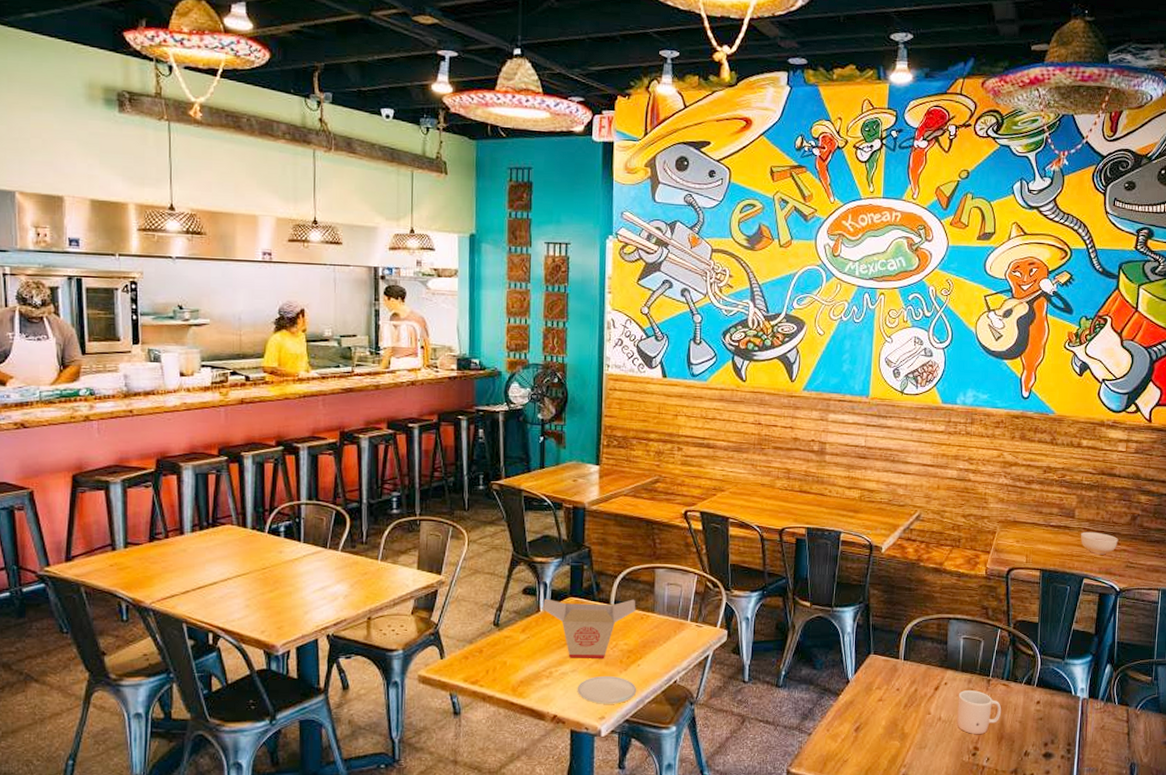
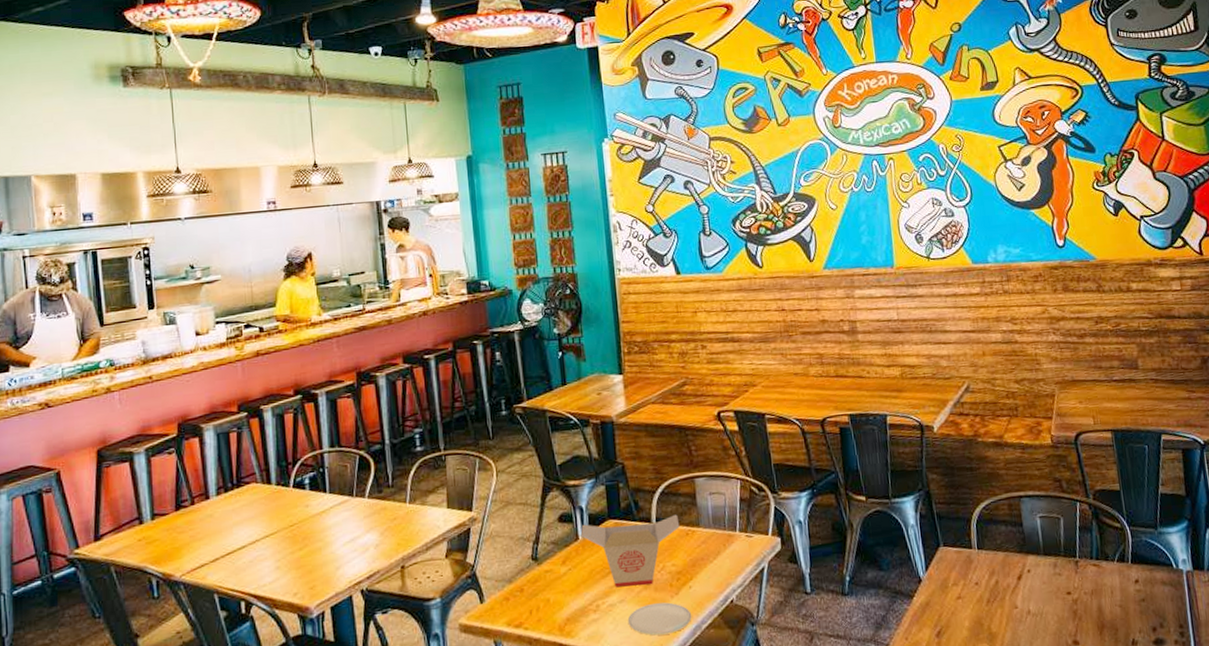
mug: present [957,689,1002,735] -> none [1045,575,1098,627]
bowl: present [1080,532,1119,555] -> none [1148,381,1192,407]

